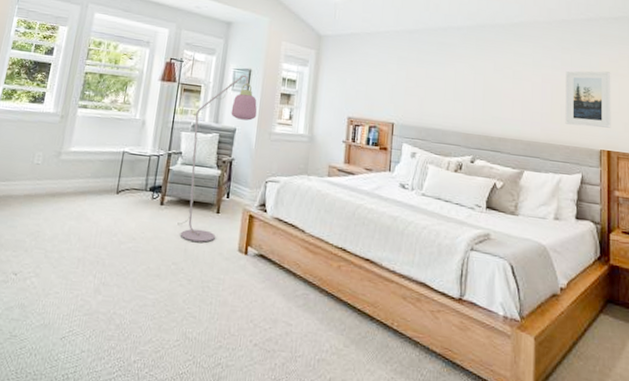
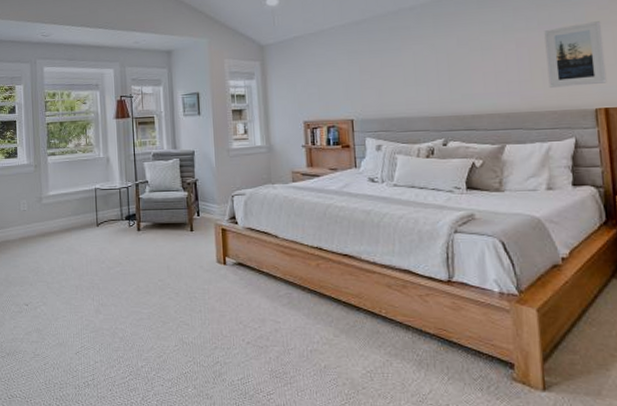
floor lamp: present [177,73,257,242] -> none [153,97,212,259]

